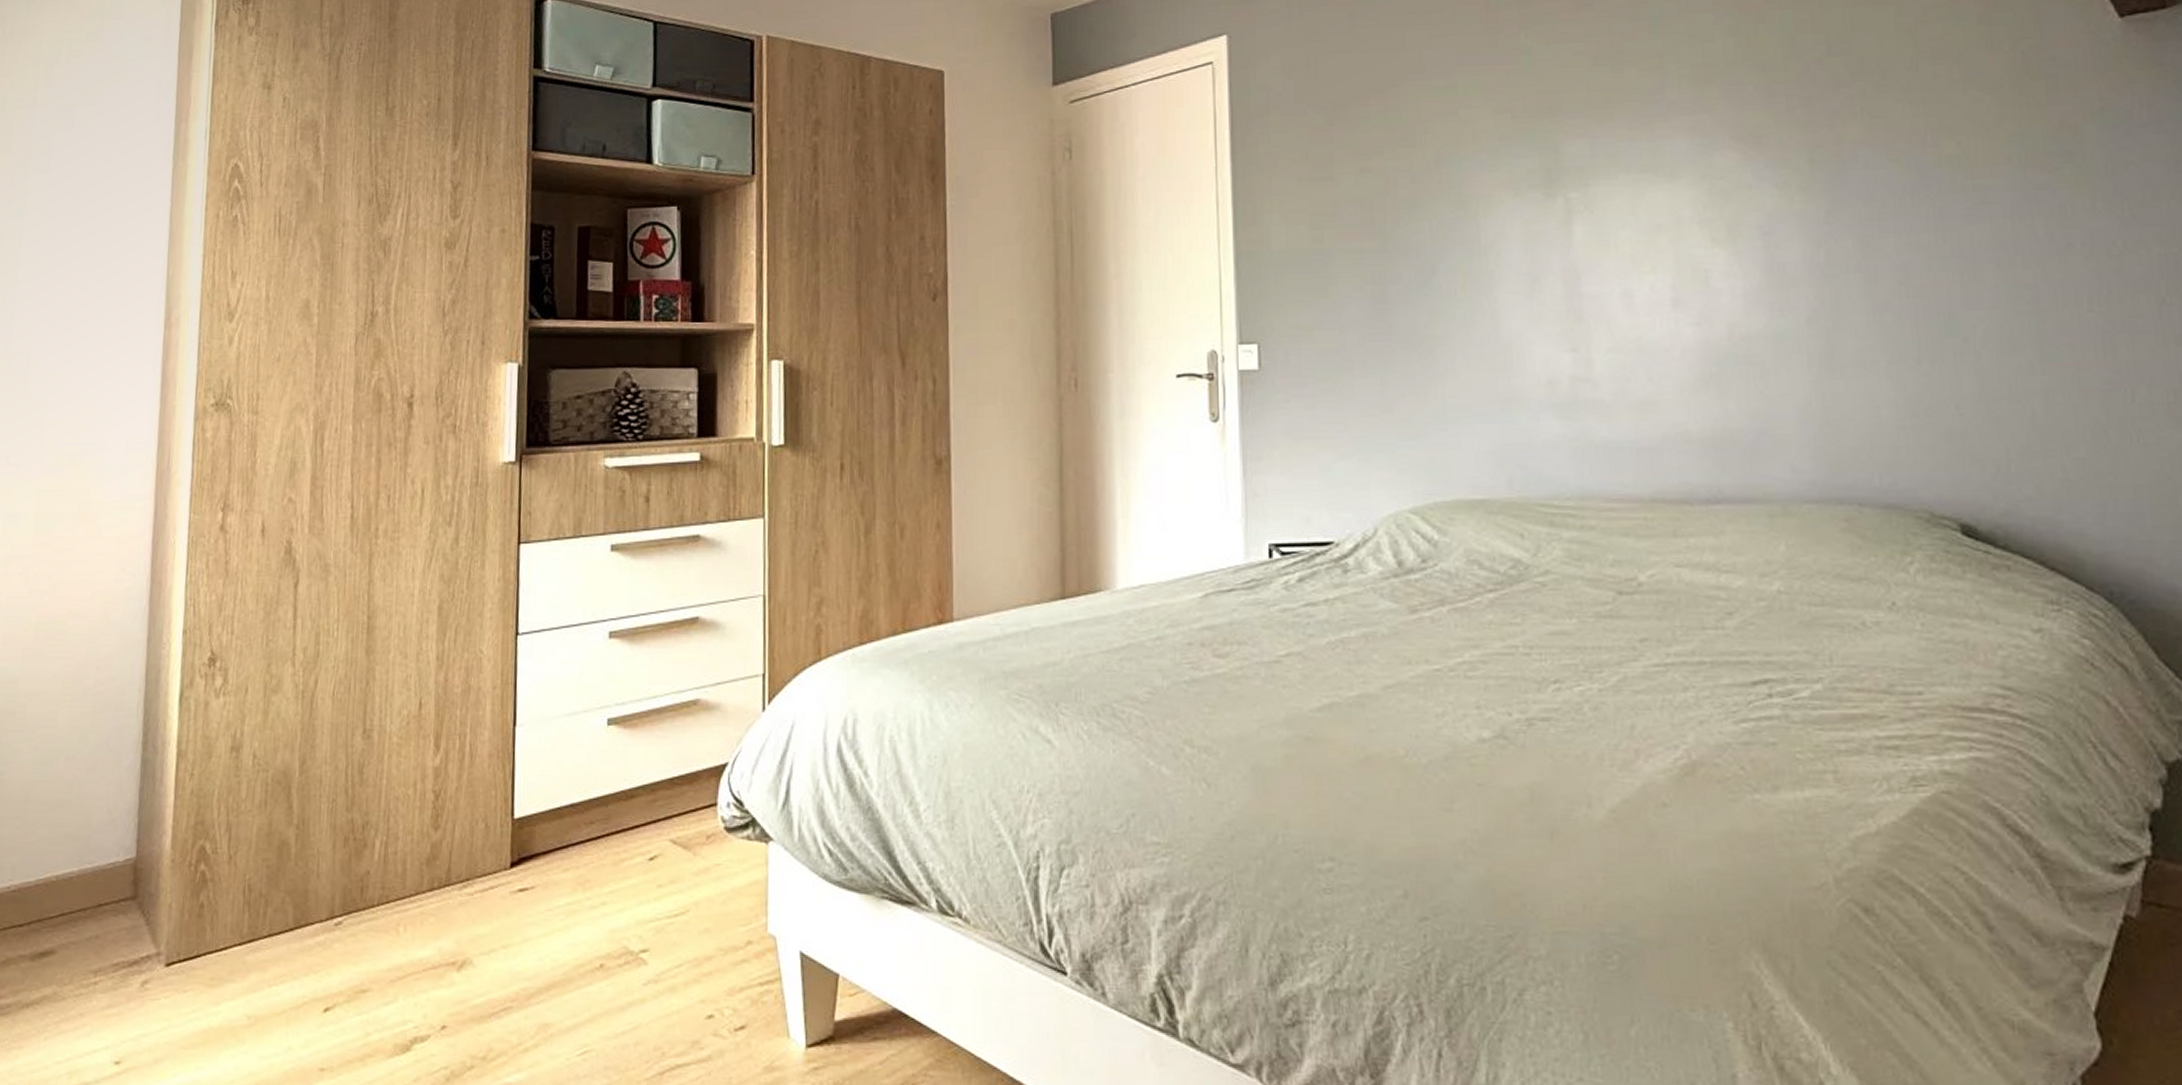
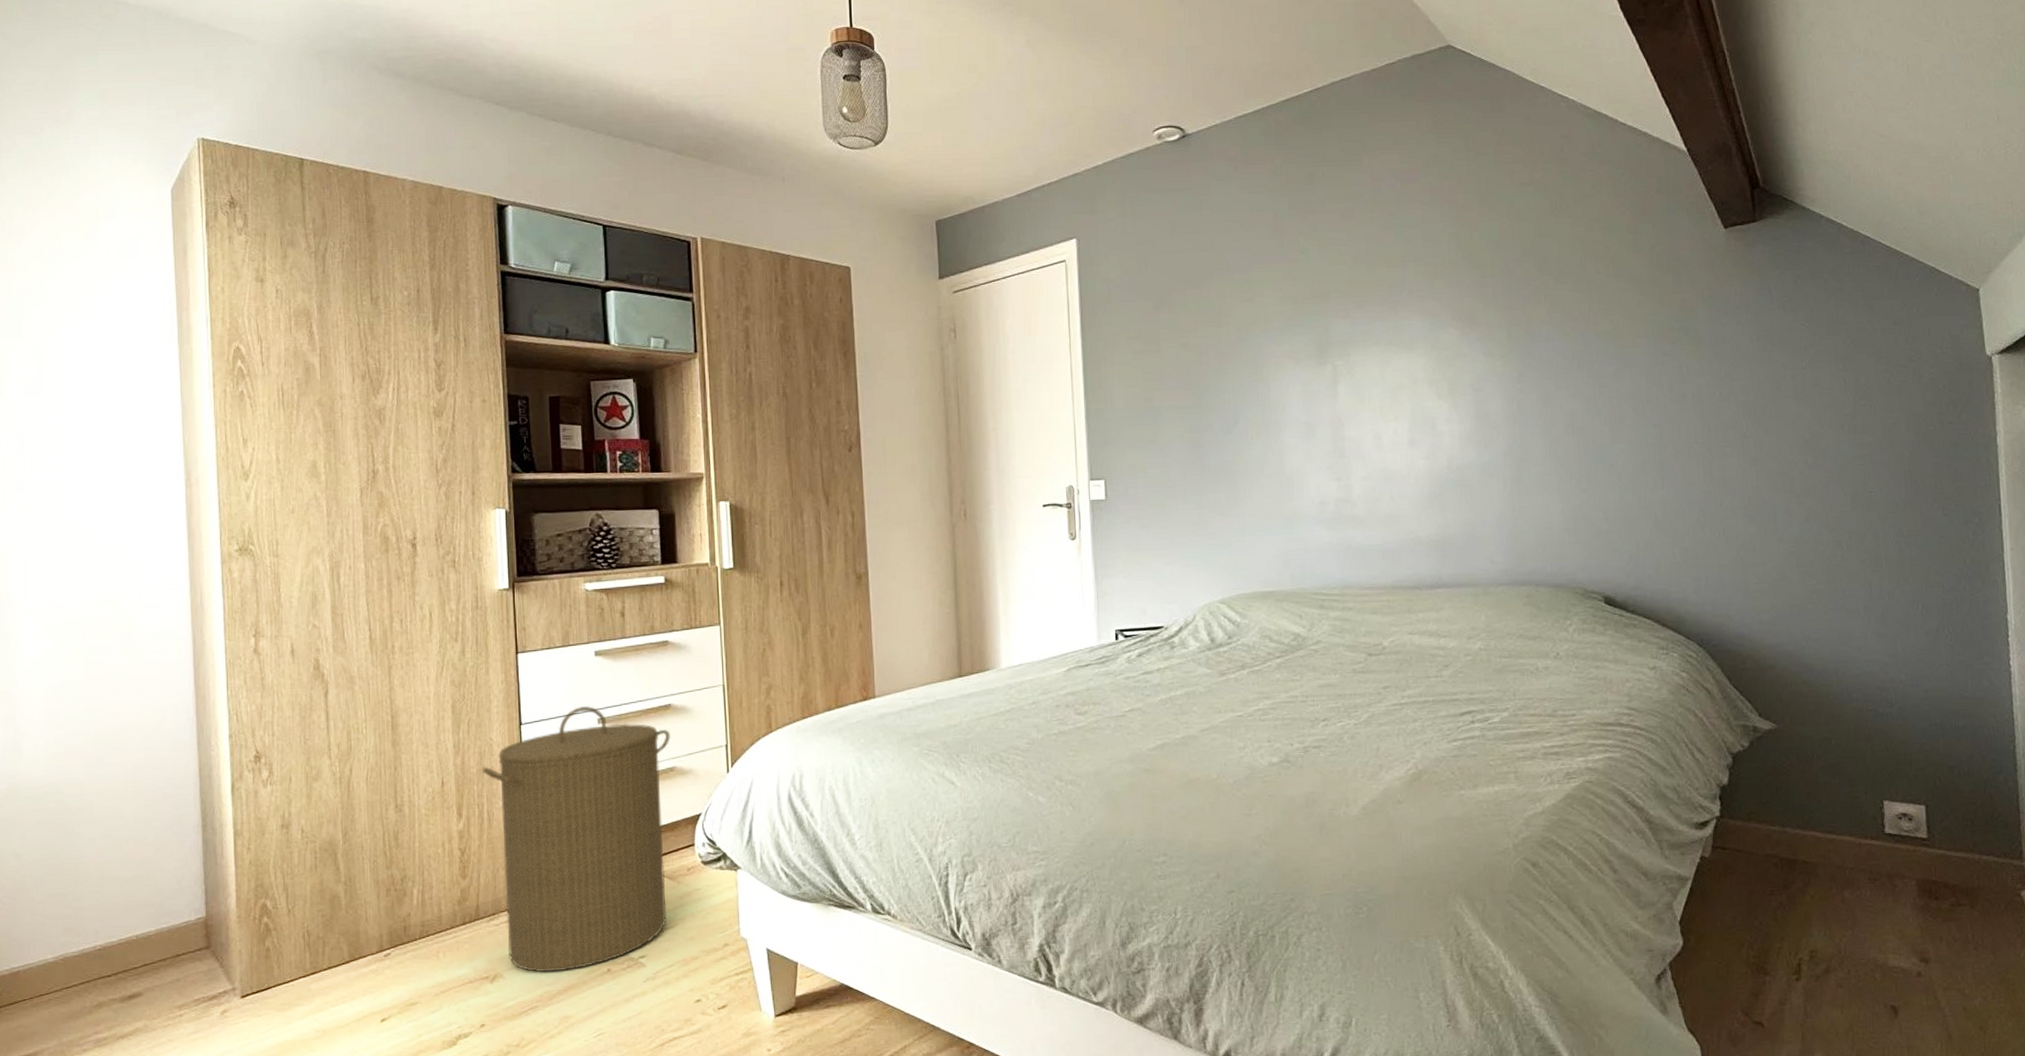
laundry hamper: none [467,614,696,963] -> present [482,705,671,973]

